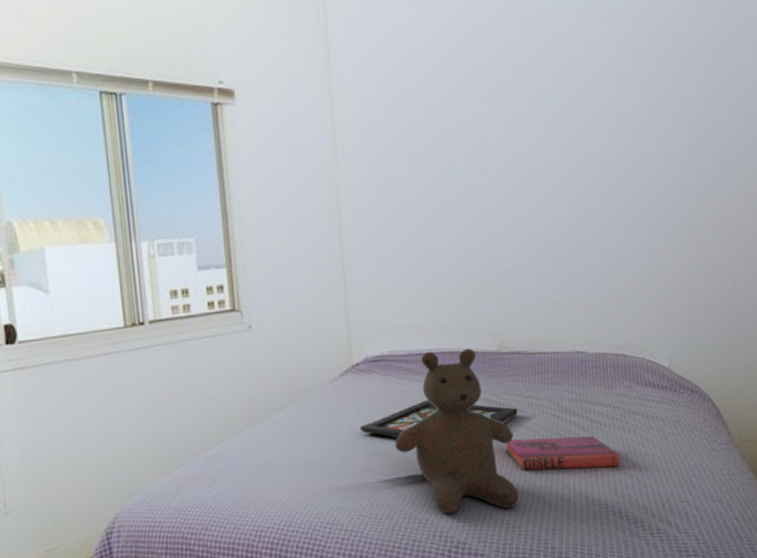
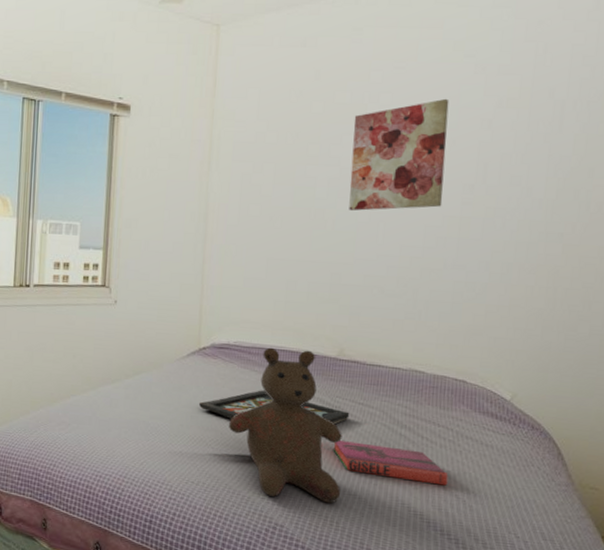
wall art: none [484,52,583,187] -> present [349,98,450,211]

